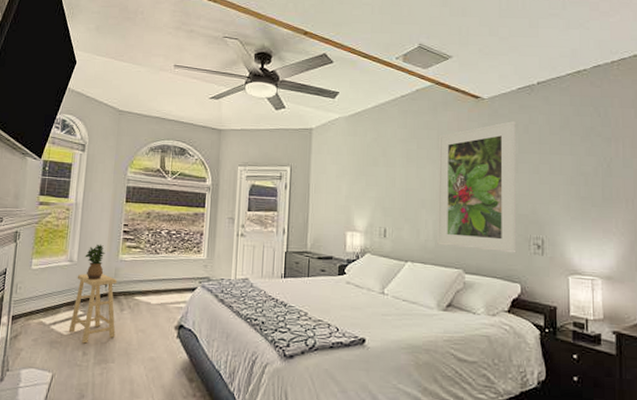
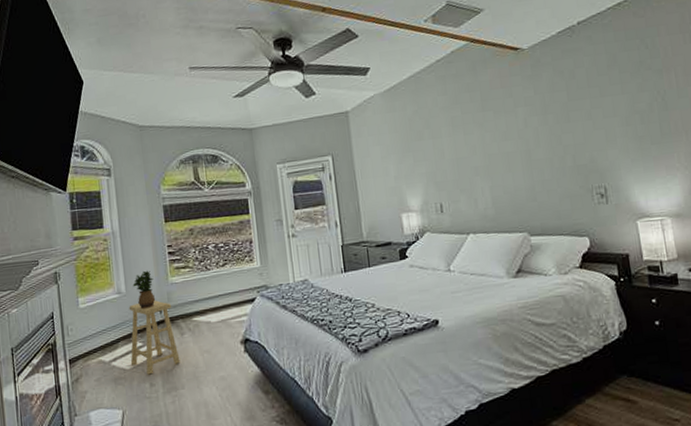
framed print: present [437,121,517,253] -> none [482,68,580,212]

